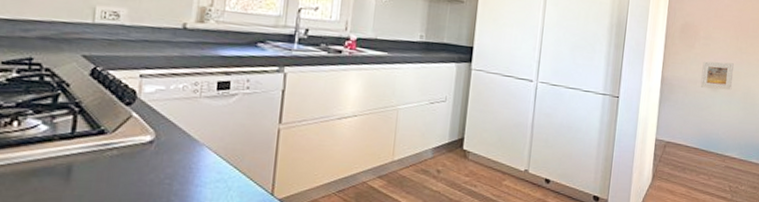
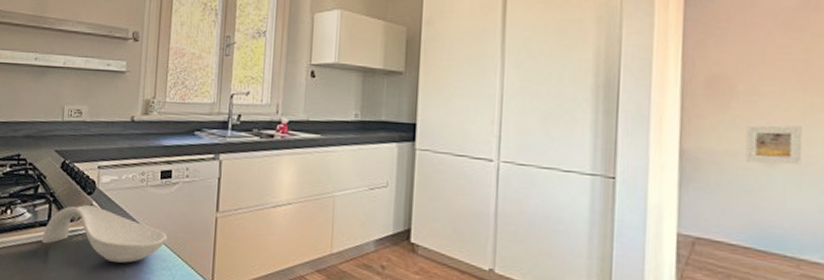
spoon rest: none [63,116,223,177] -> present [42,205,167,263]

